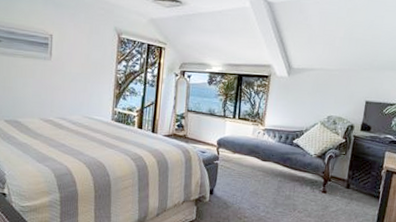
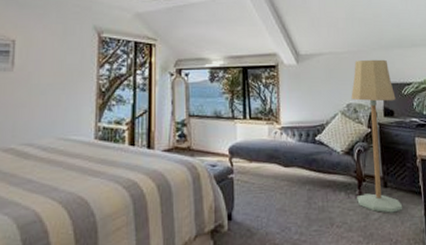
floor lamp: none [320,78,376,209] -> present [351,59,403,213]

